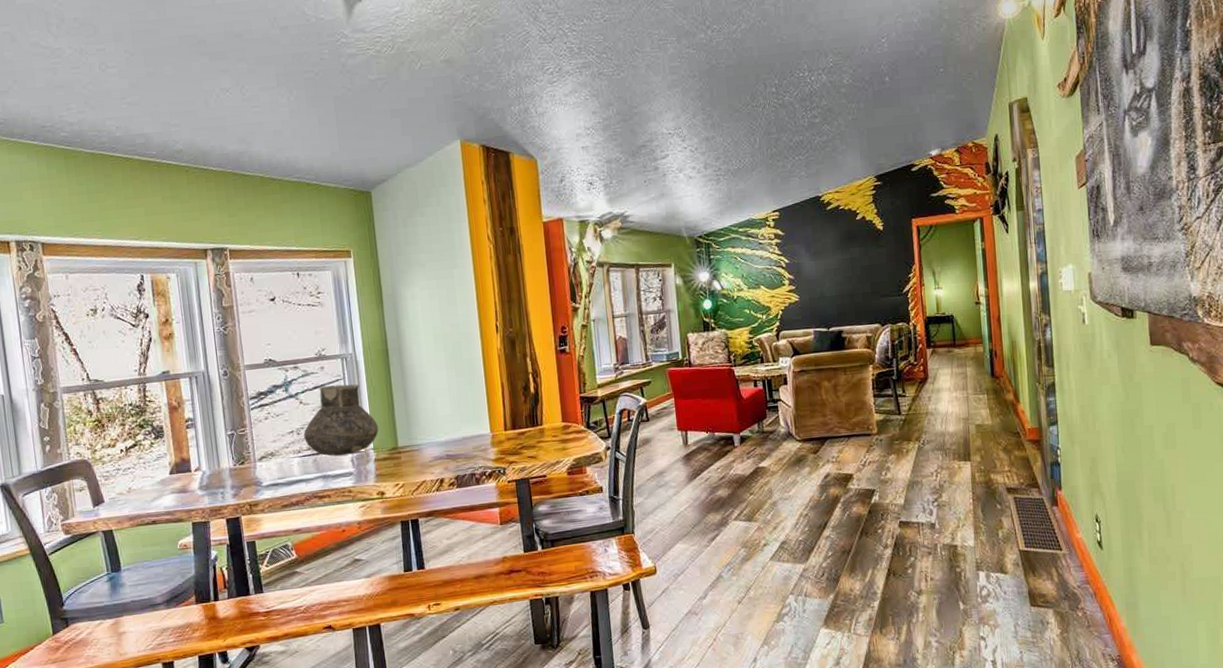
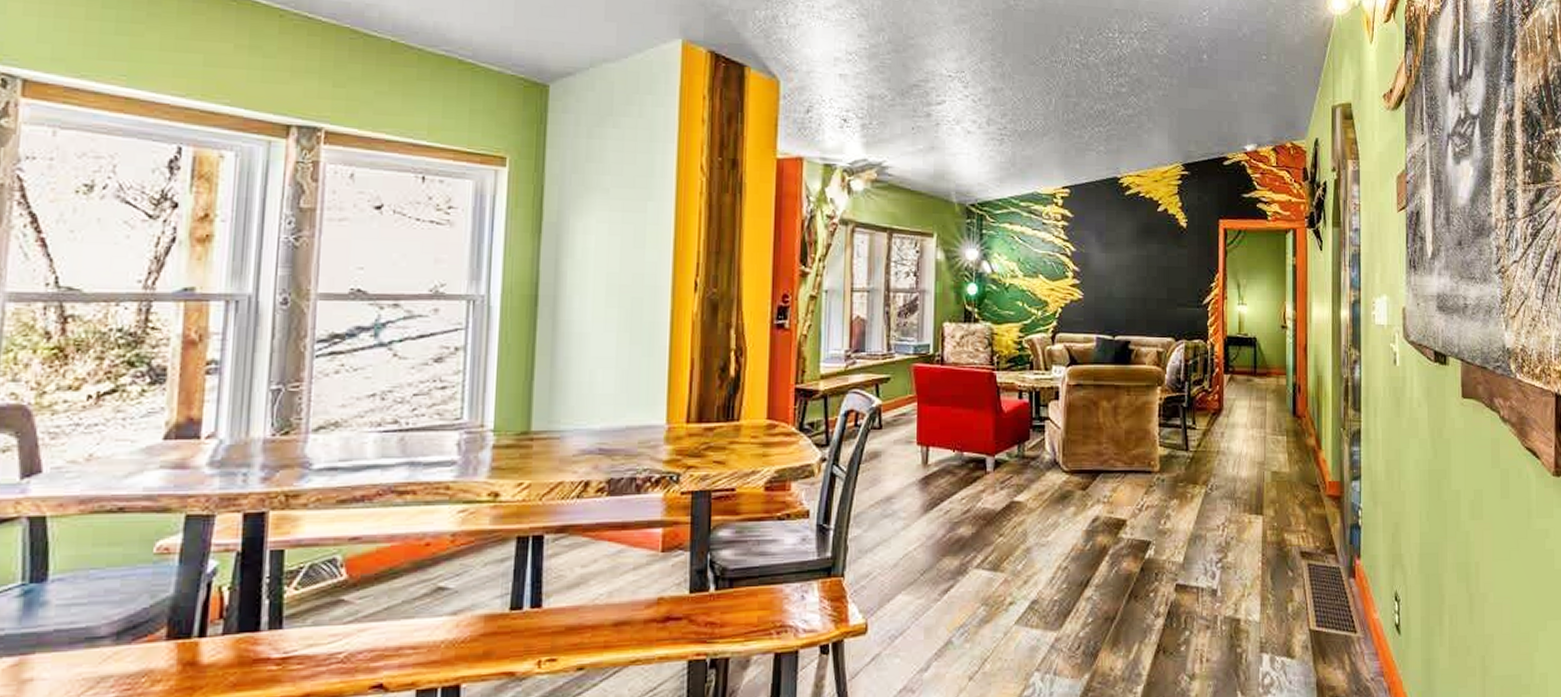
vase: present [303,384,379,456] -> none [390,336,507,436]

